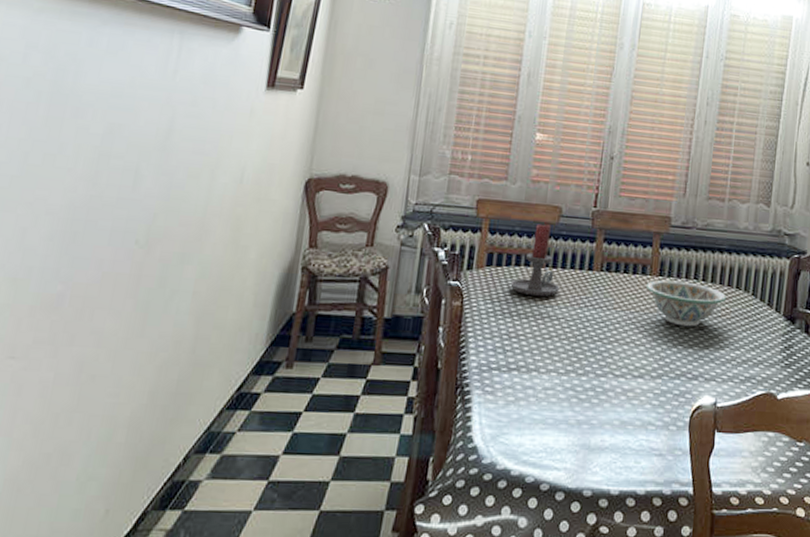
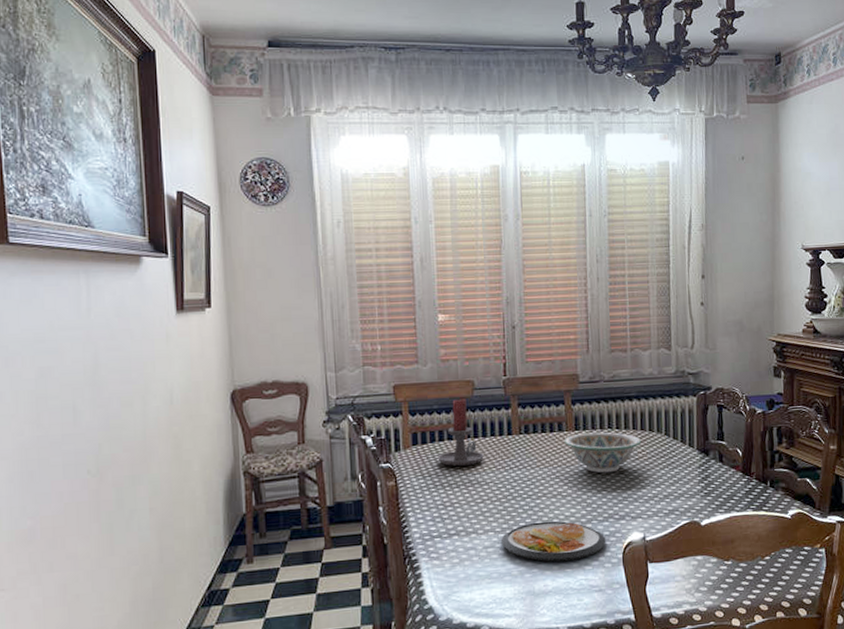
dish: none [563,369,675,417] -> present [501,521,606,562]

